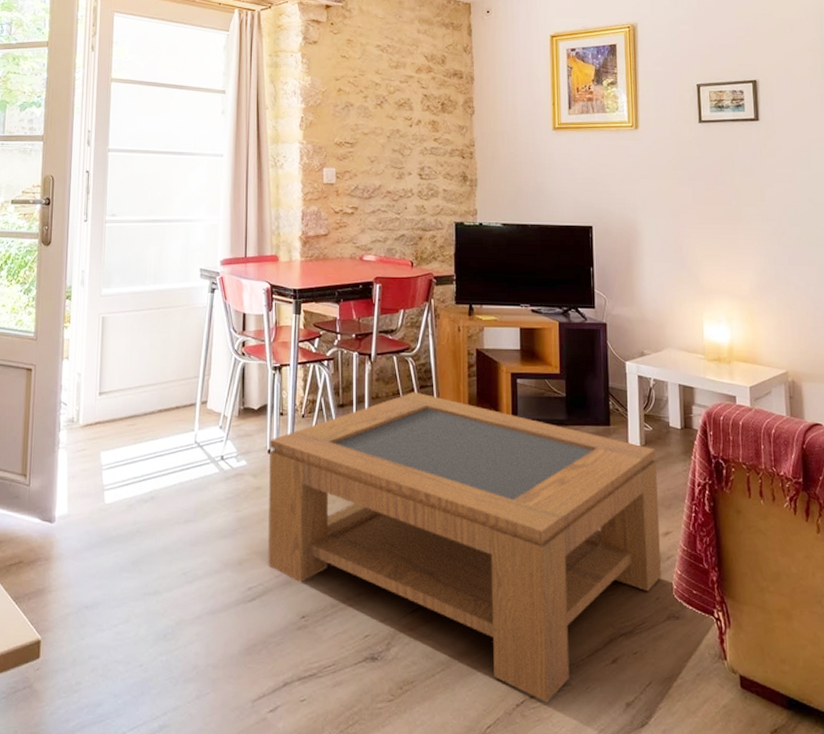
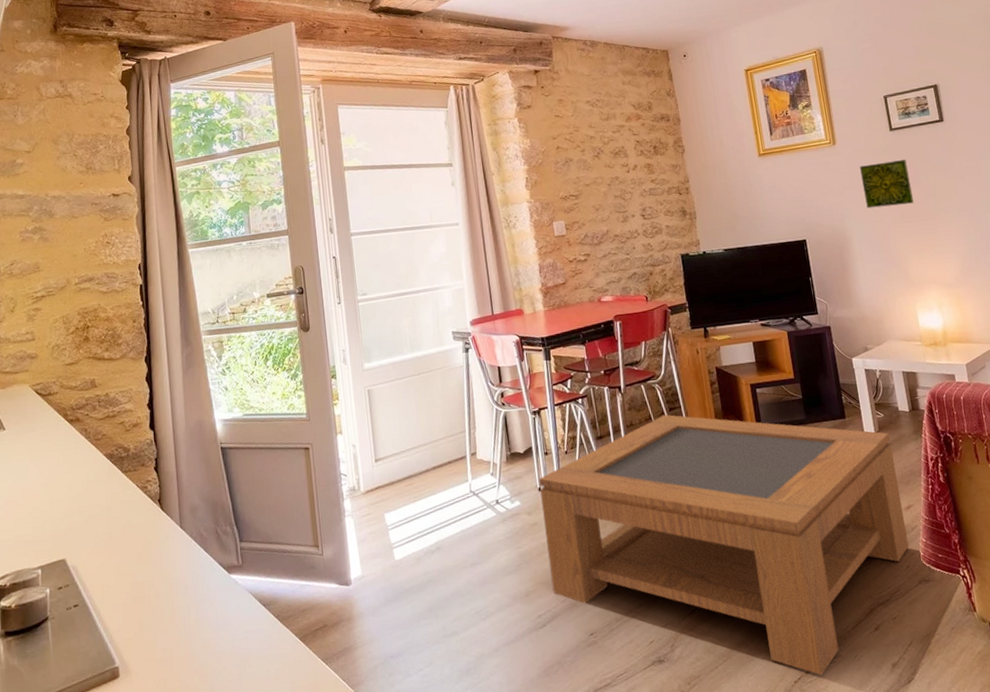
decorative tile: none [661,155,715,204] -> present [860,160,914,209]

